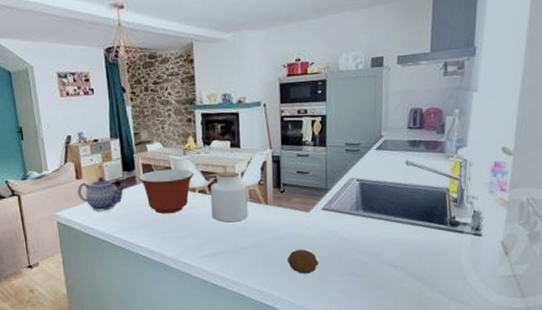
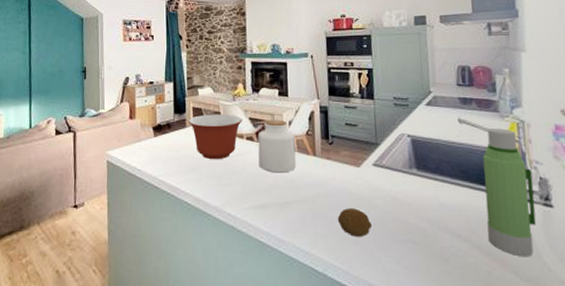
teapot: present [78,177,127,211] -> none [130,118,177,153]
water bottle: none [422,168,467,280] -> present [482,128,537,257]

